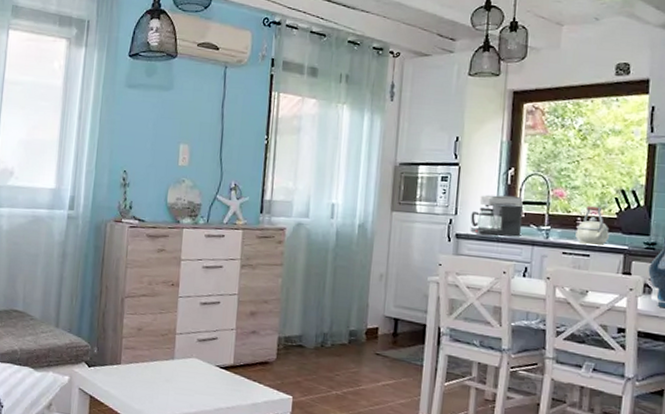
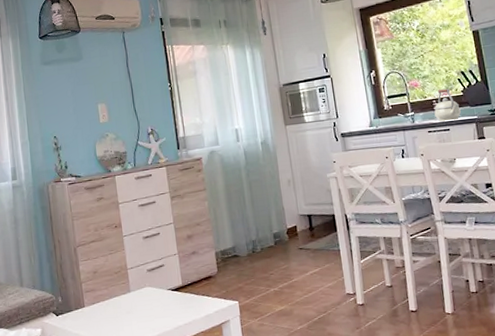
coffee maker: present [471,194,523,236] -> none [349,93,393,131]

